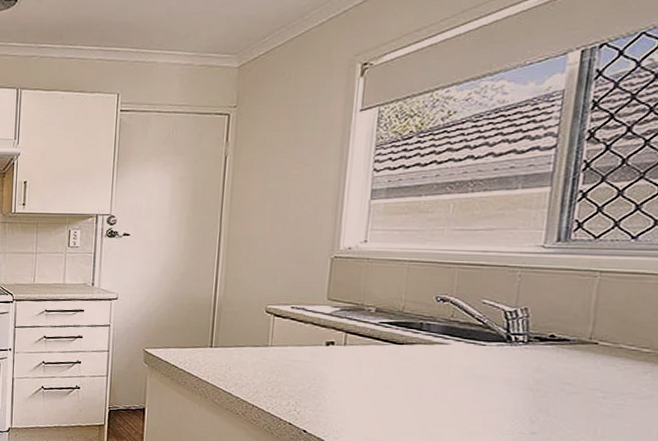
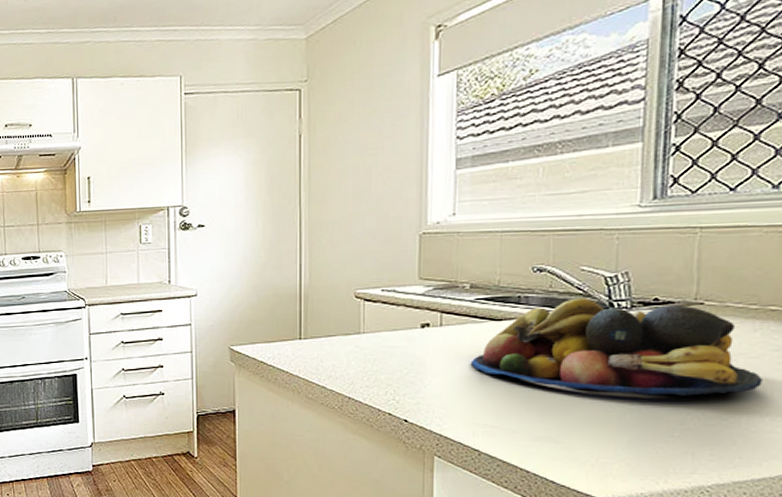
fruit bowl: none [371,329,649,430] -> present [472,298,762,396]

